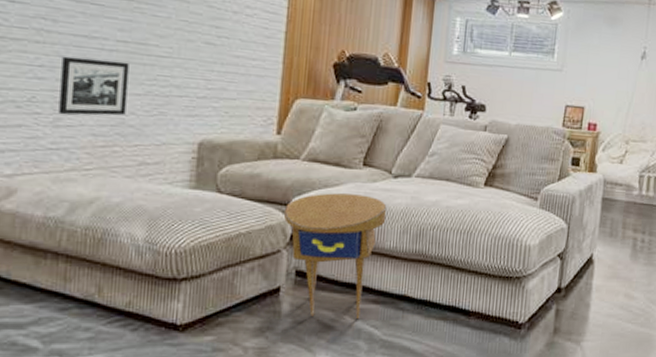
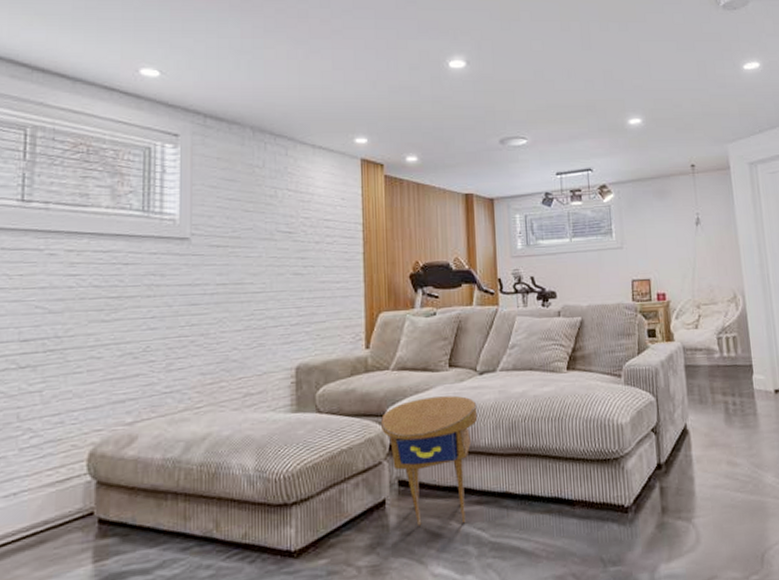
picture frame: present [58,56,129,116] -> none [170,302,229,360]

